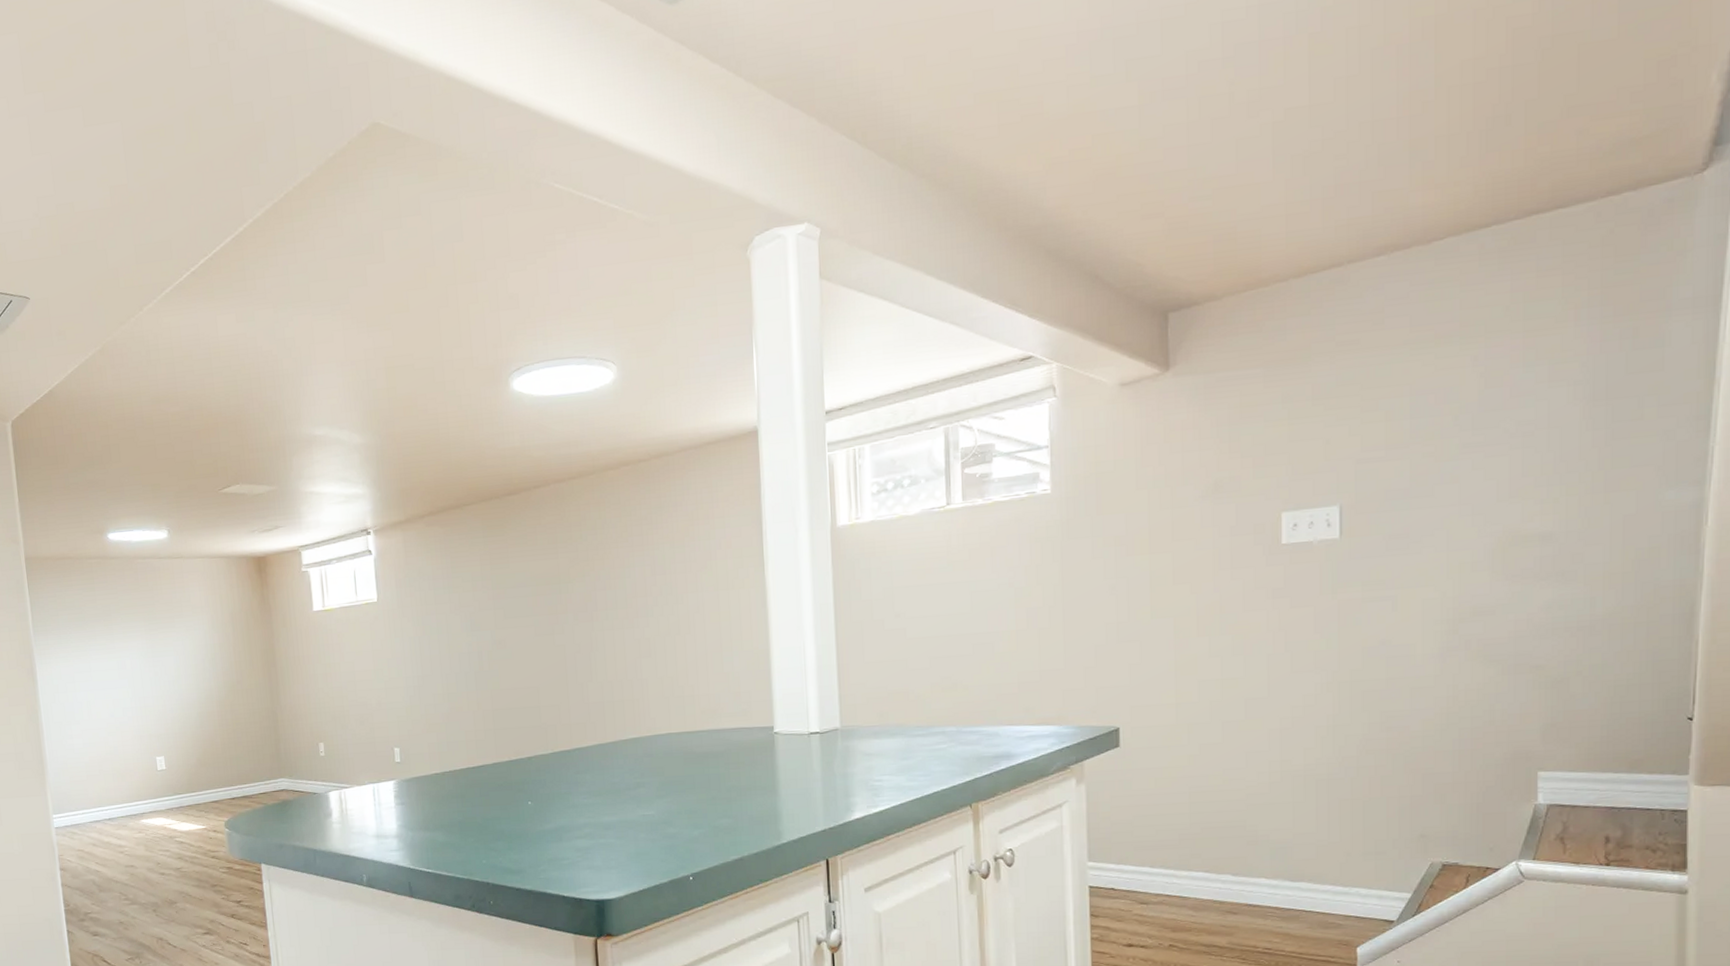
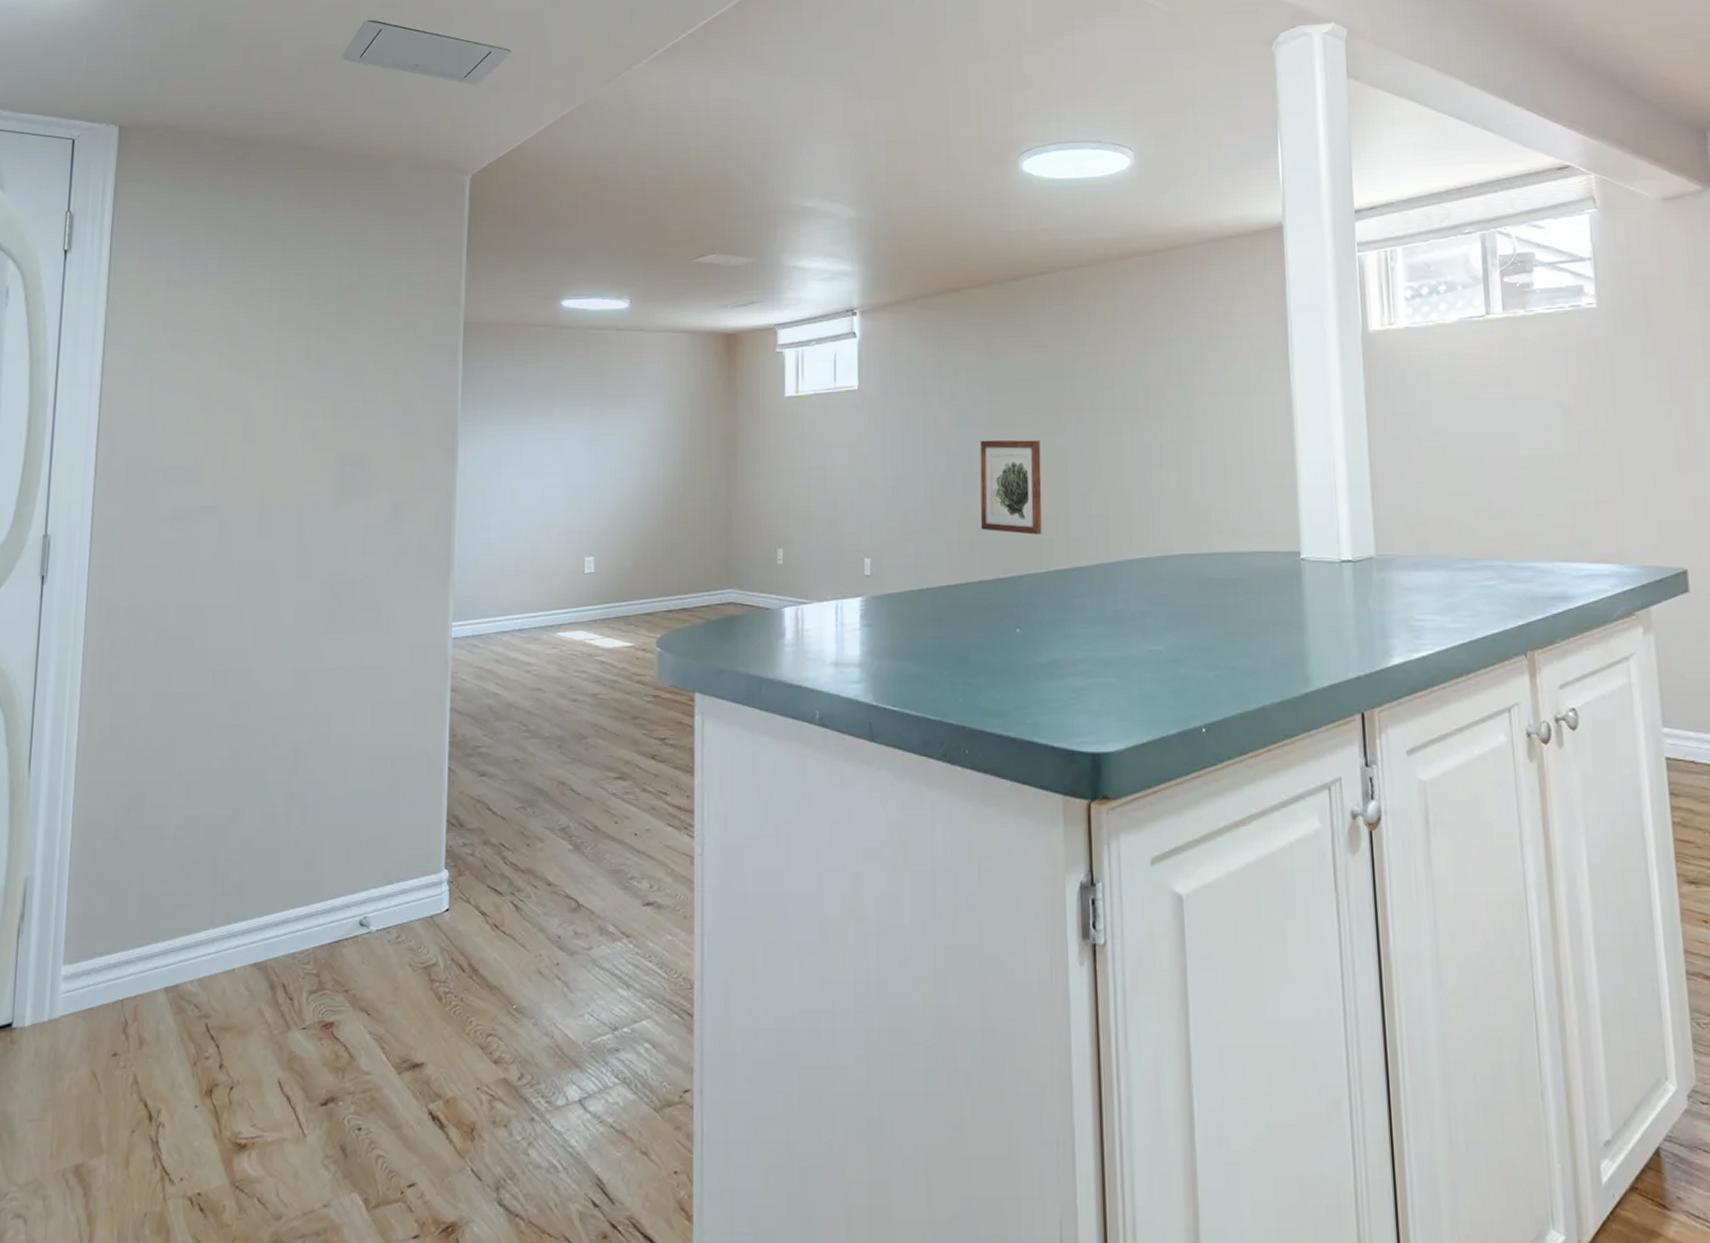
wall art: none [488,639,546,722] -> present [979,439,1042,535]

